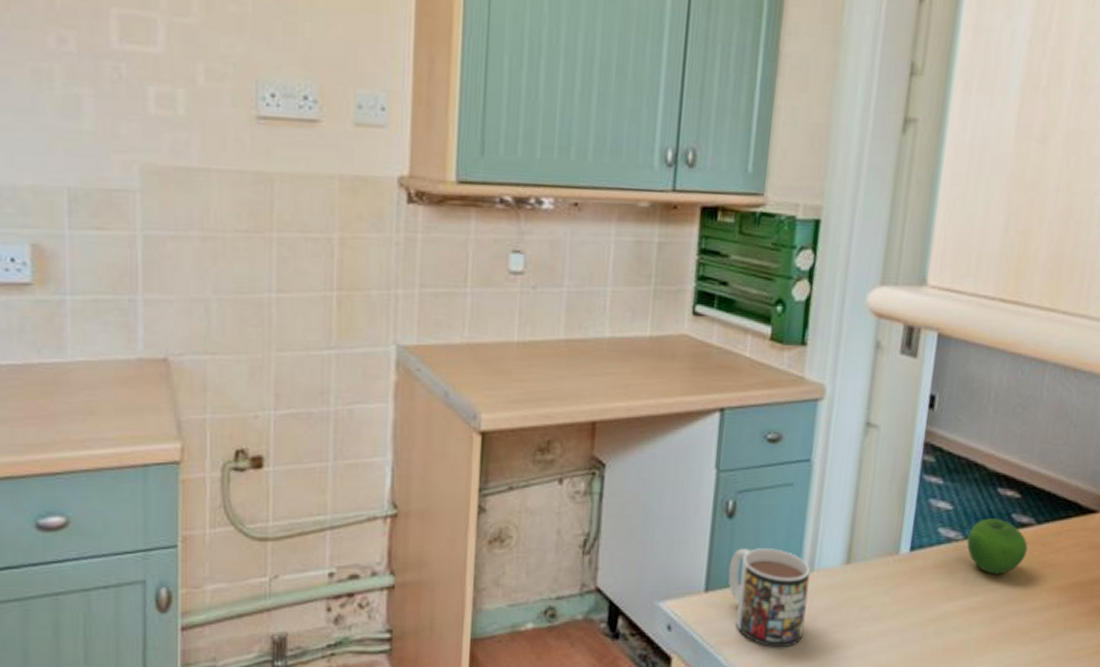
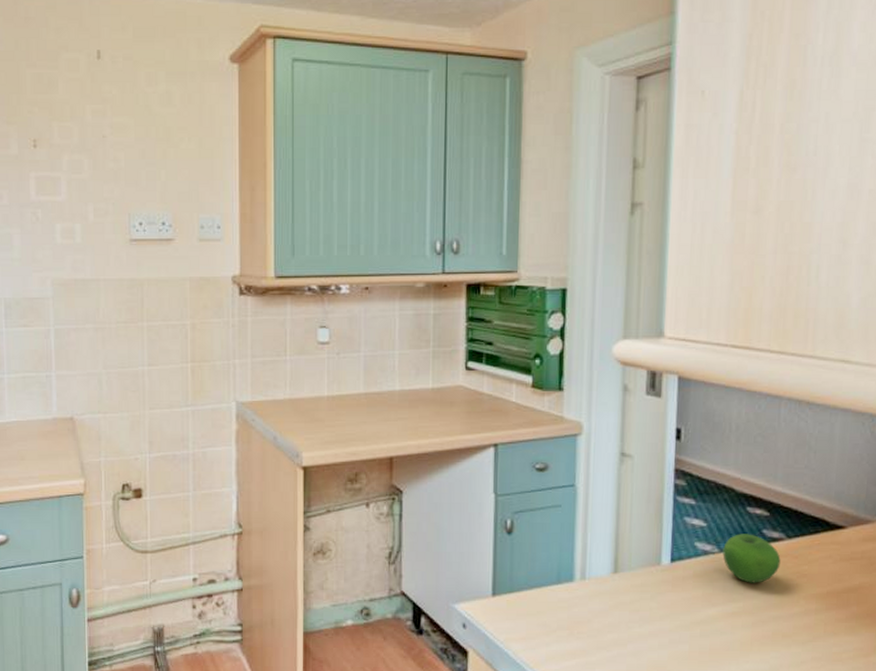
mug: present [728,548,811,648] -> none [511,560,583,645]

